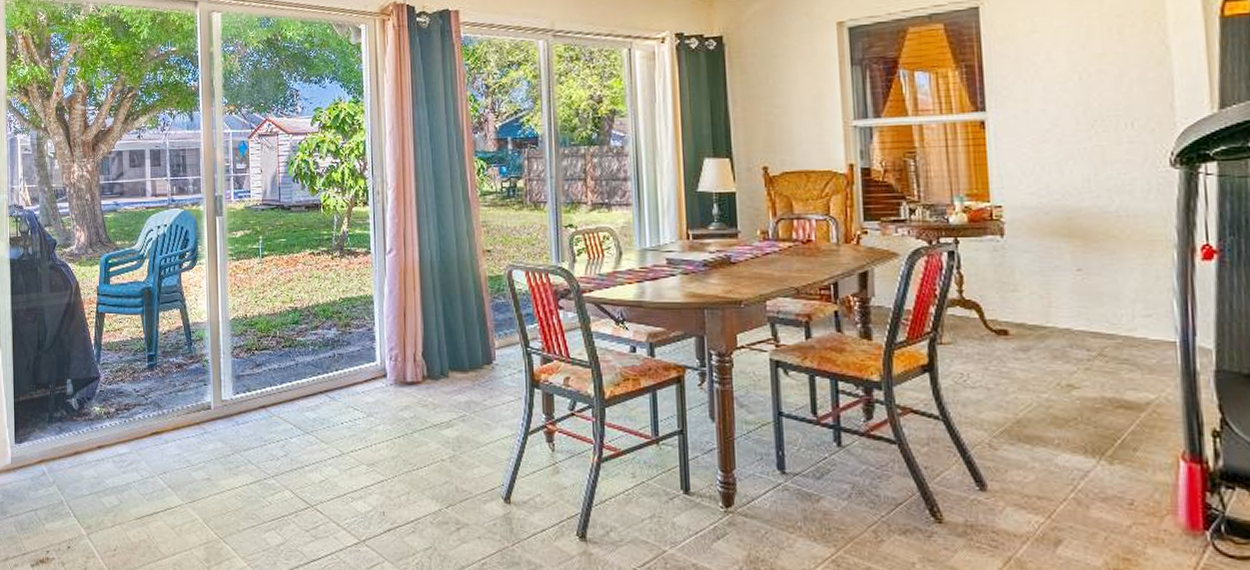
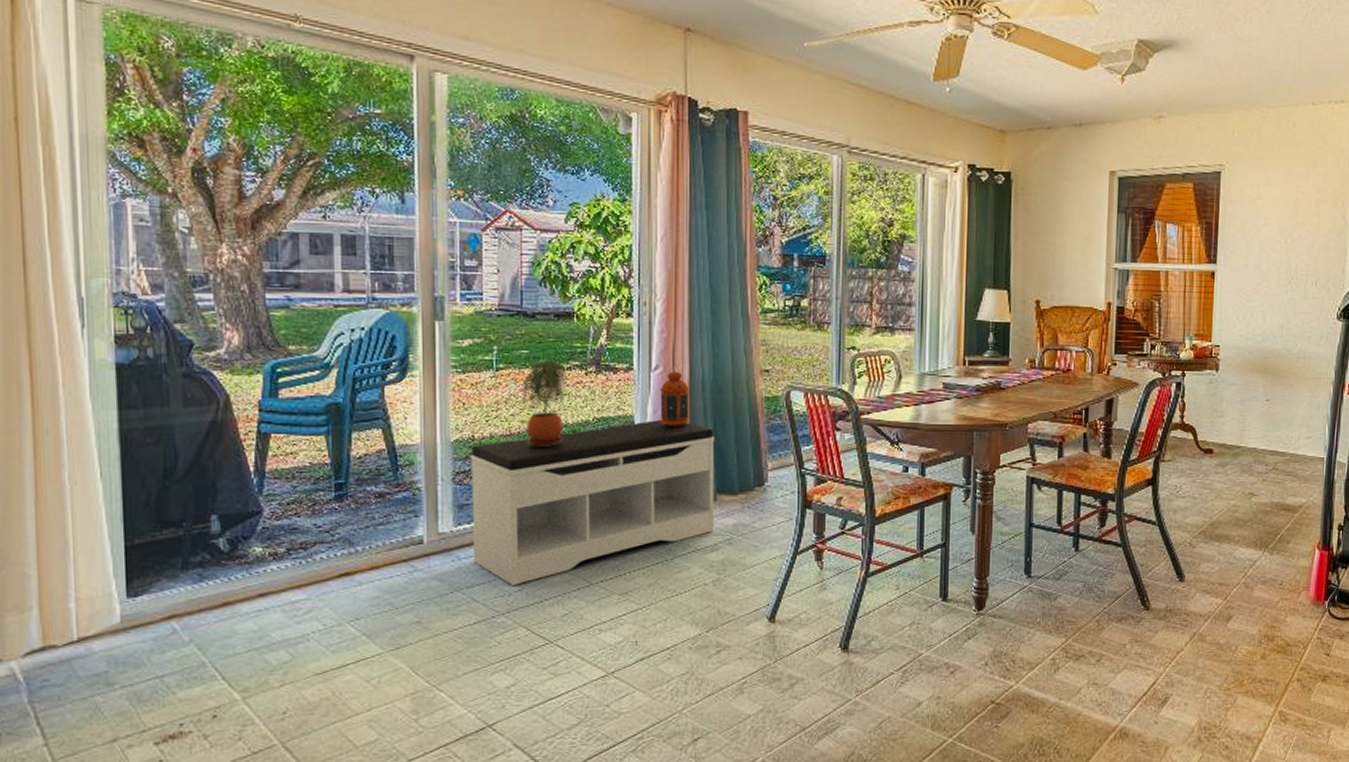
bench: none [244,299,449,451] -> present [470,419,715,585]
potted plant: none [282,247,316,326] -> present [521,360,565,448]
lantern: none [394,246,421,307] -> present [660,362,689,428]

